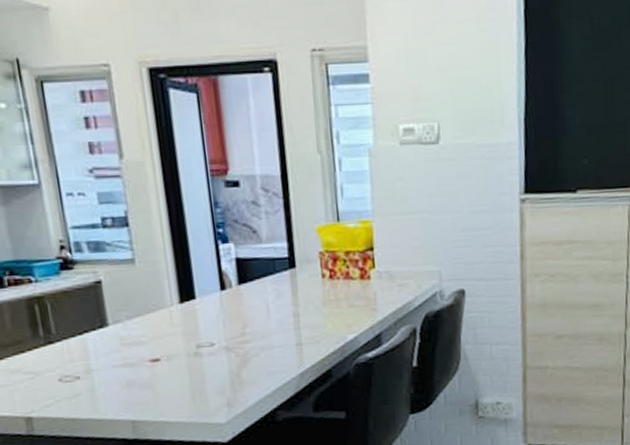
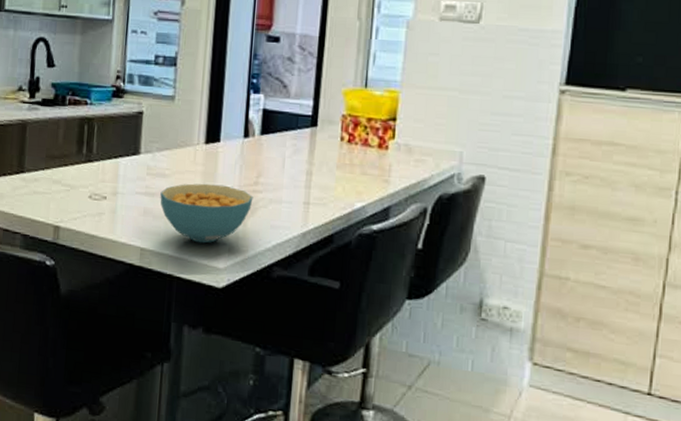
cereal bowl: none [141,342,243,404] -> present [160,183,253,244]

